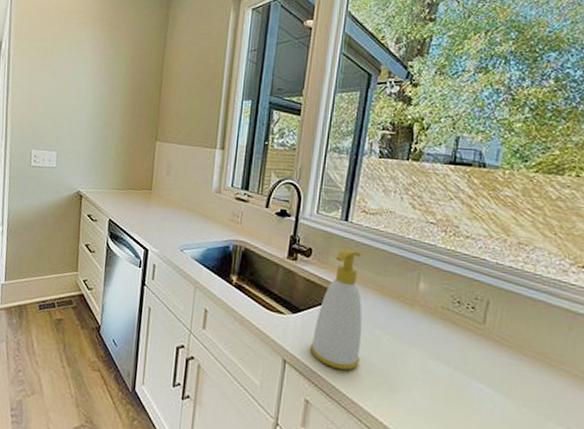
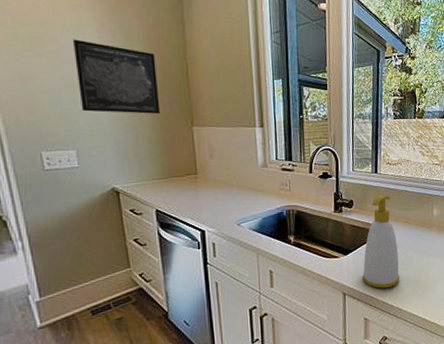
wall art: none [68,52,136,126] -> present [72,39,161,115]

